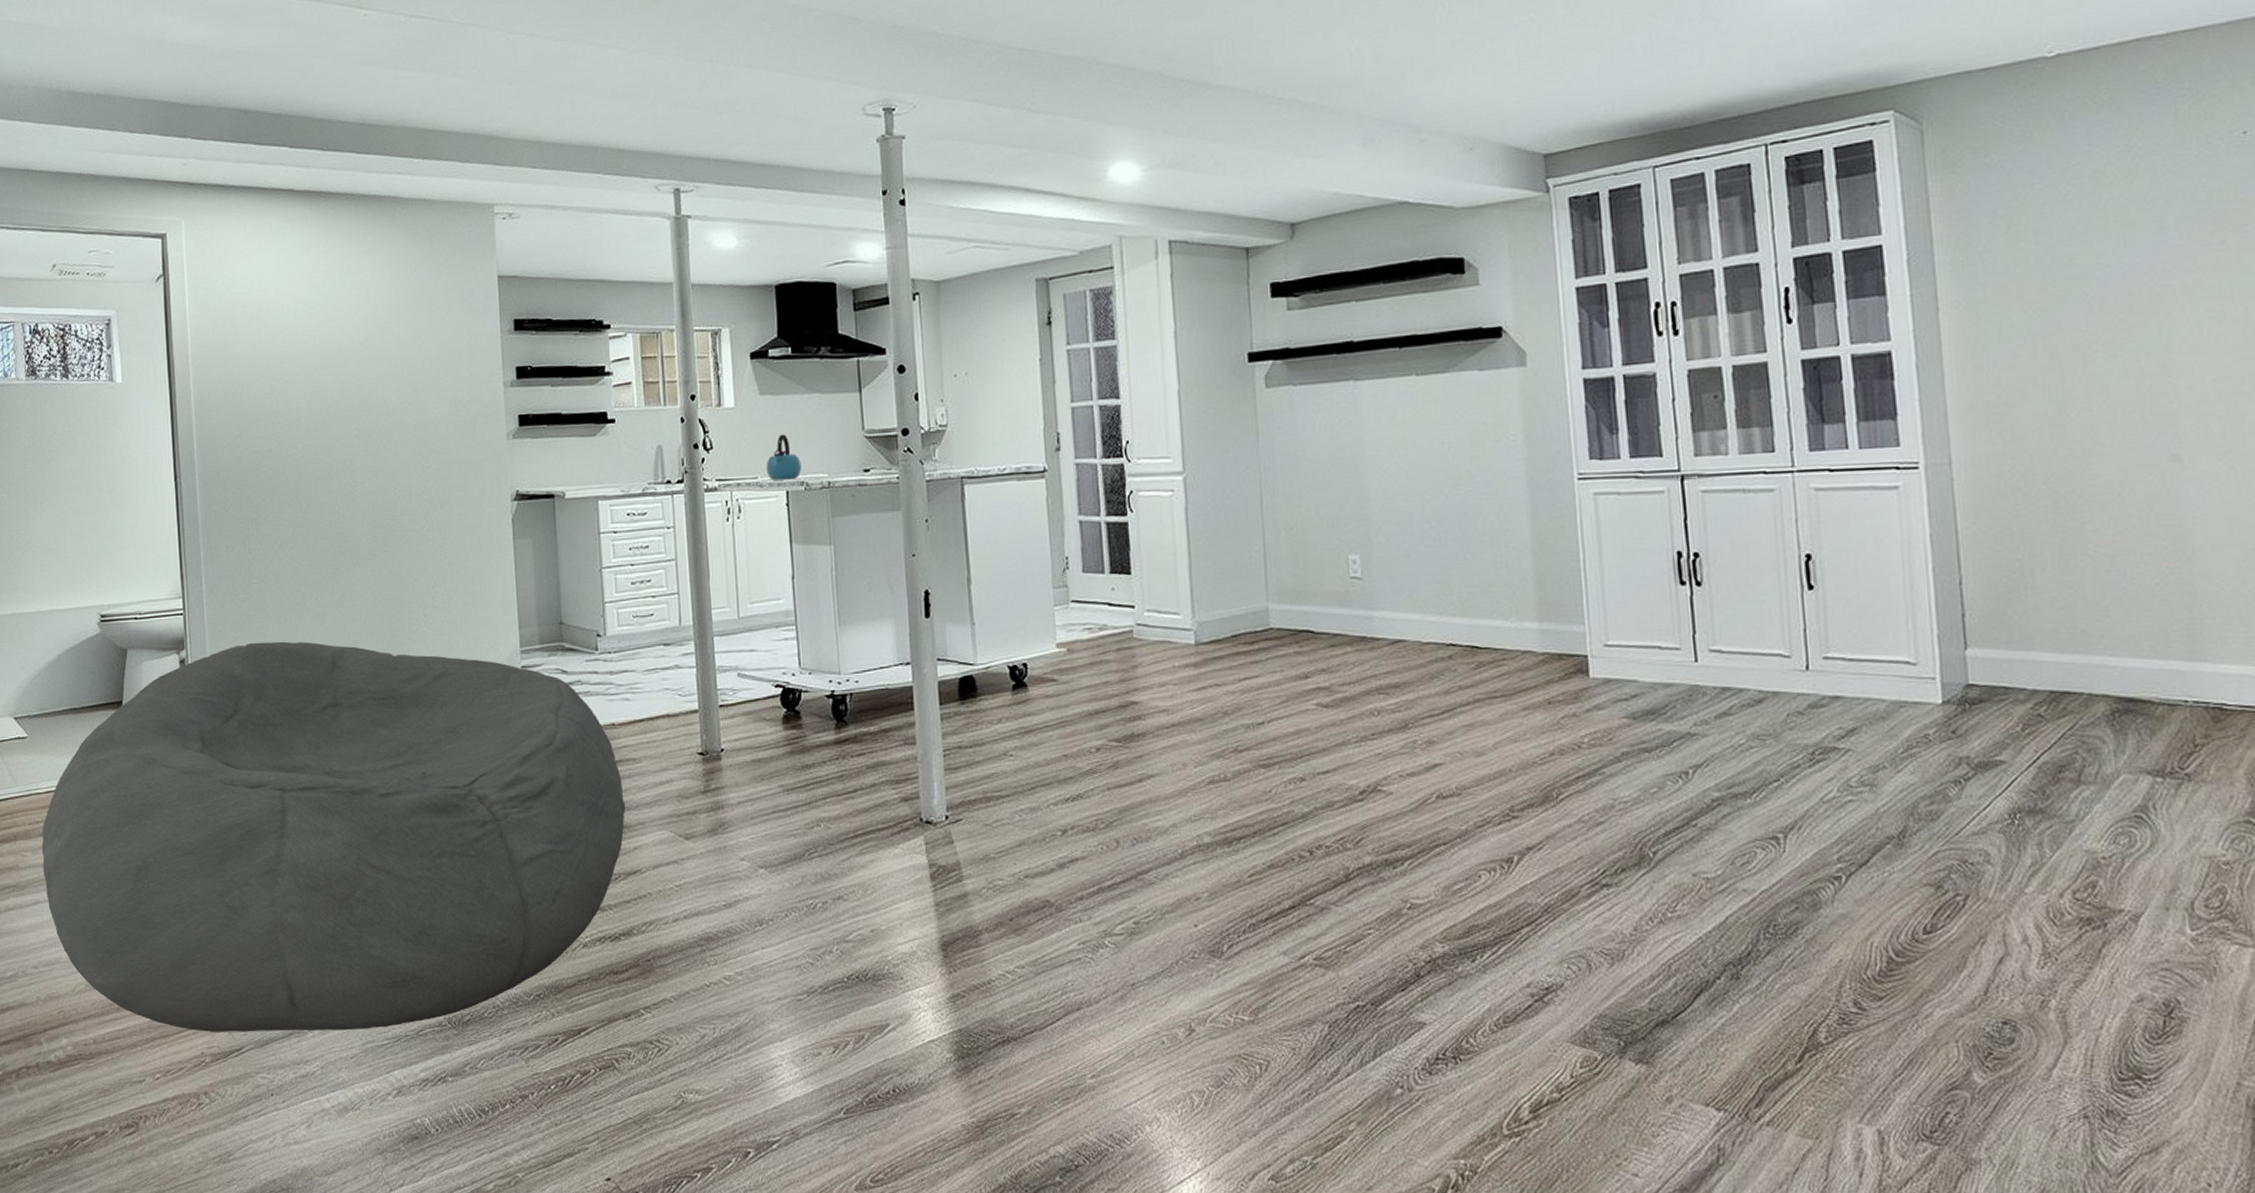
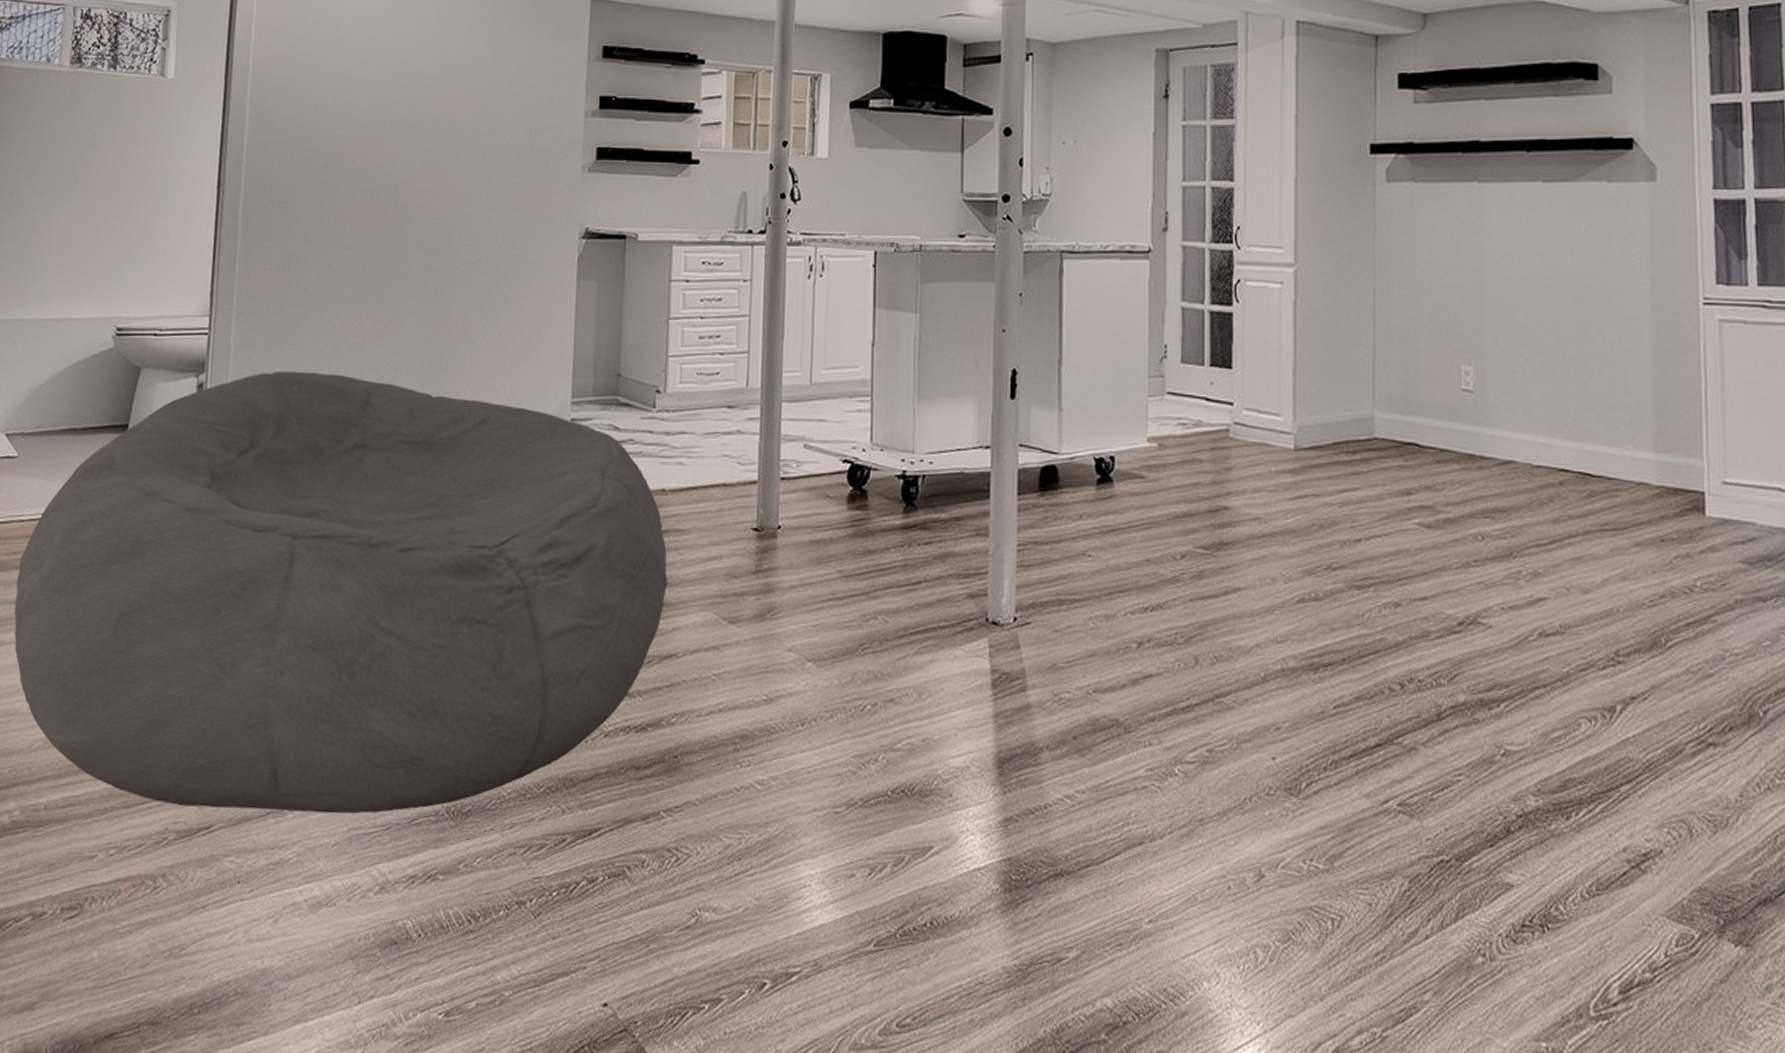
kettle: present [766,434,802,480] -> none [855,190,893,239]

